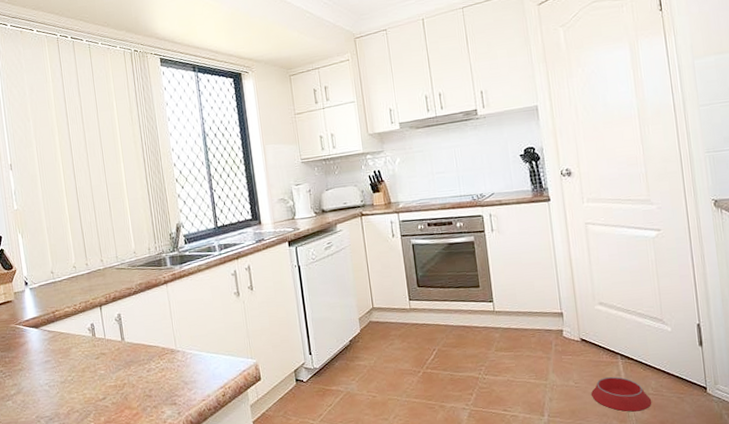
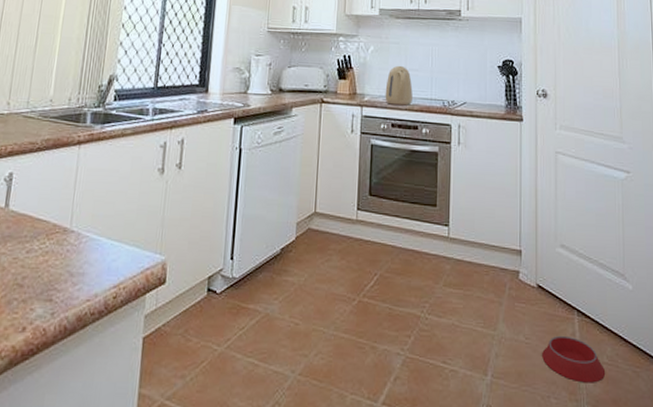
kettle: none [416,170,444,207] -> present [385,65,413,106]

